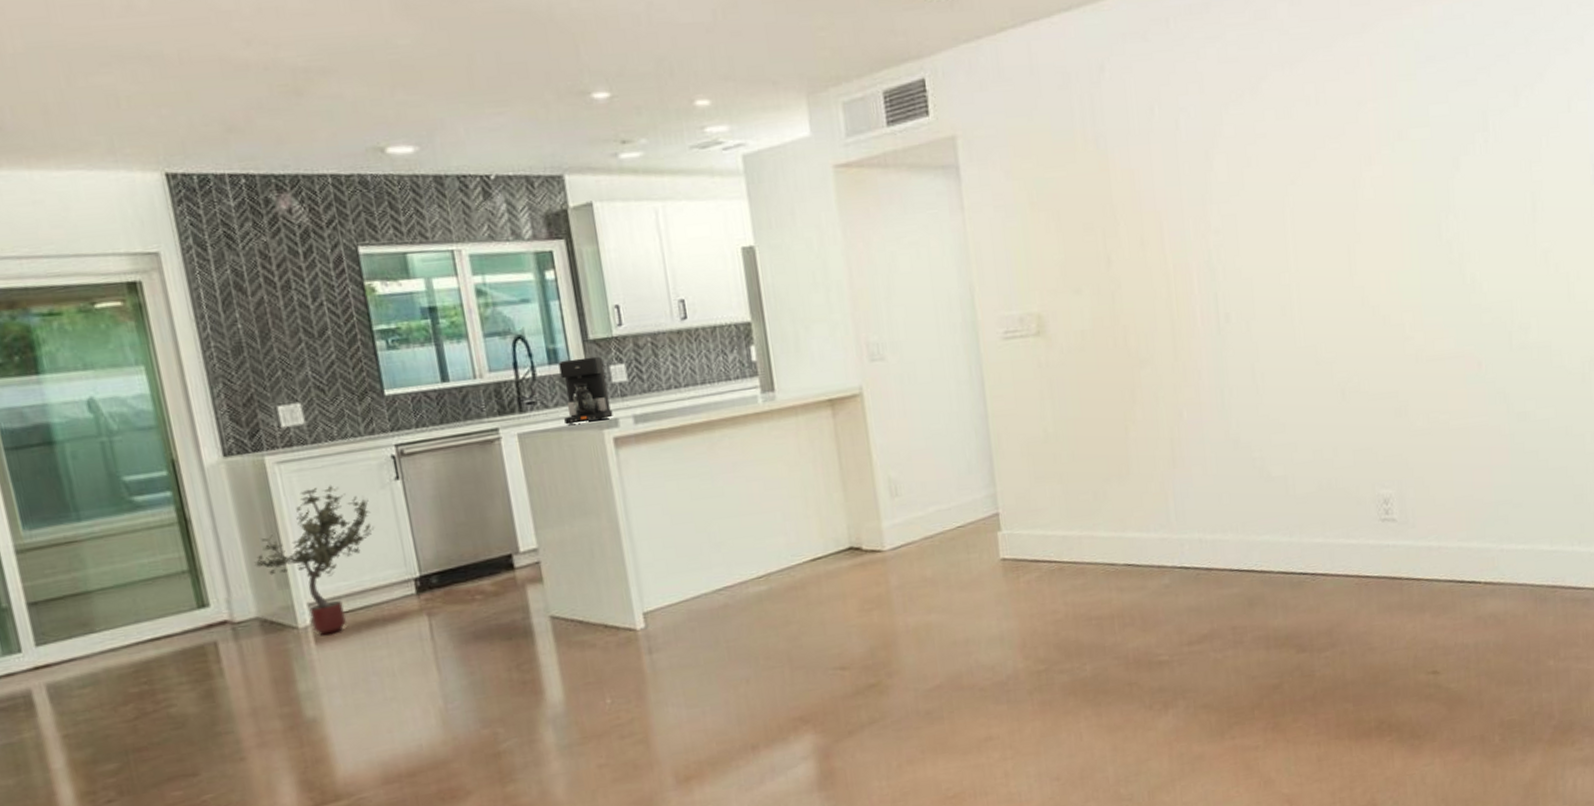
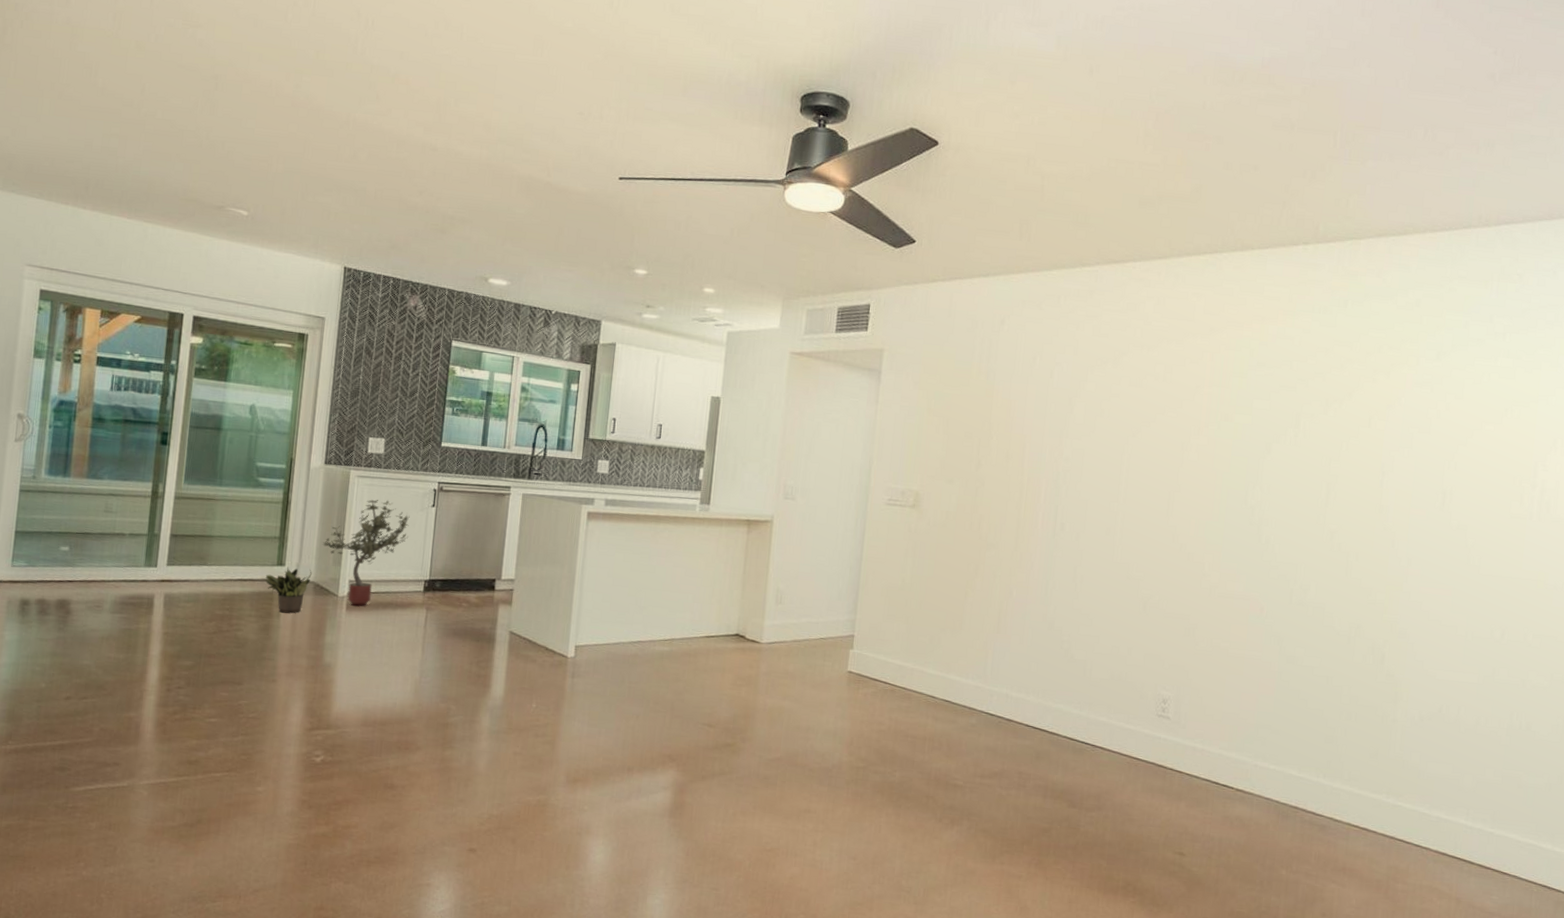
potted plant: none [185,602,253,669] -> present [265,567,312,614]
coffee maker: present [558,356,613,425] -> none [557,449,595,498]

